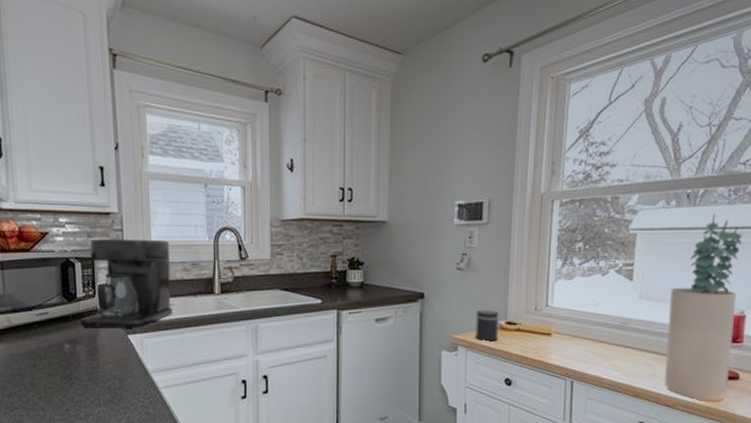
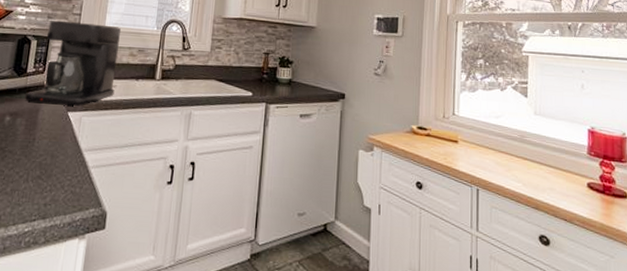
cylinder: present [476,309,499,342] -> none [390,113,411,145]
vase: present [665,213,743,403] -> none [560,44,619,220]

